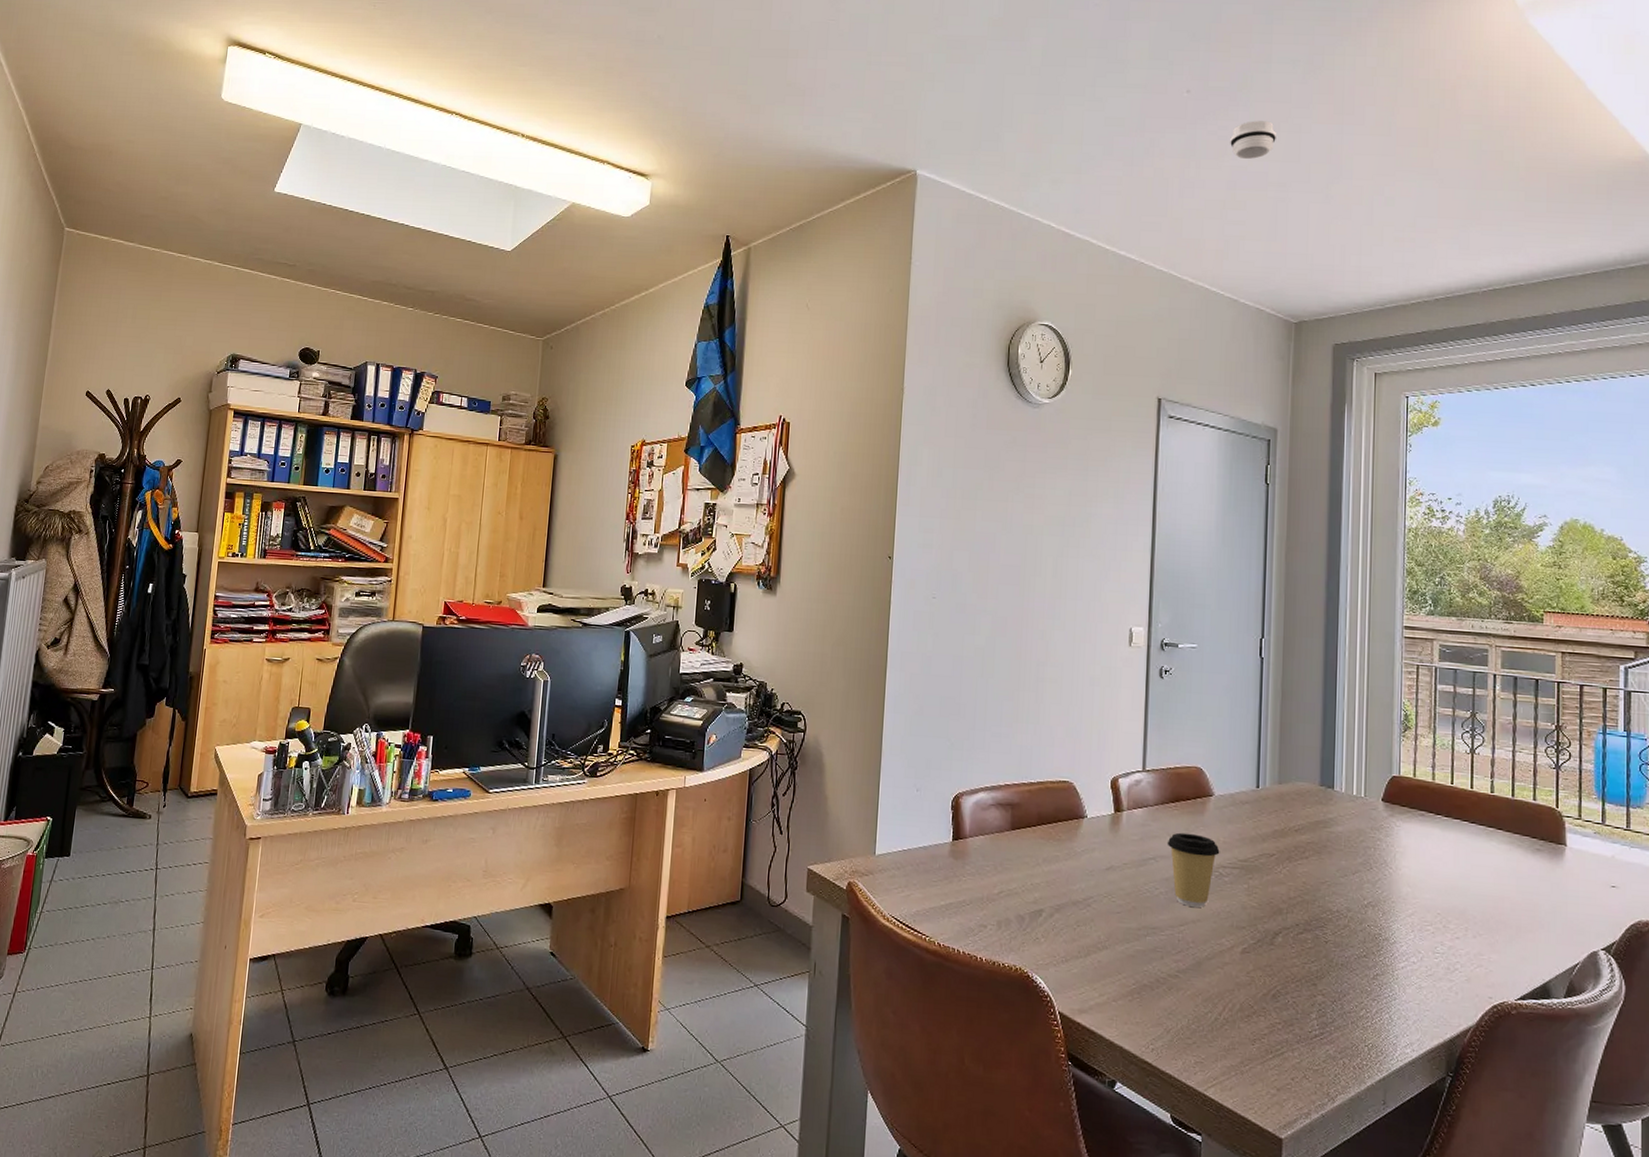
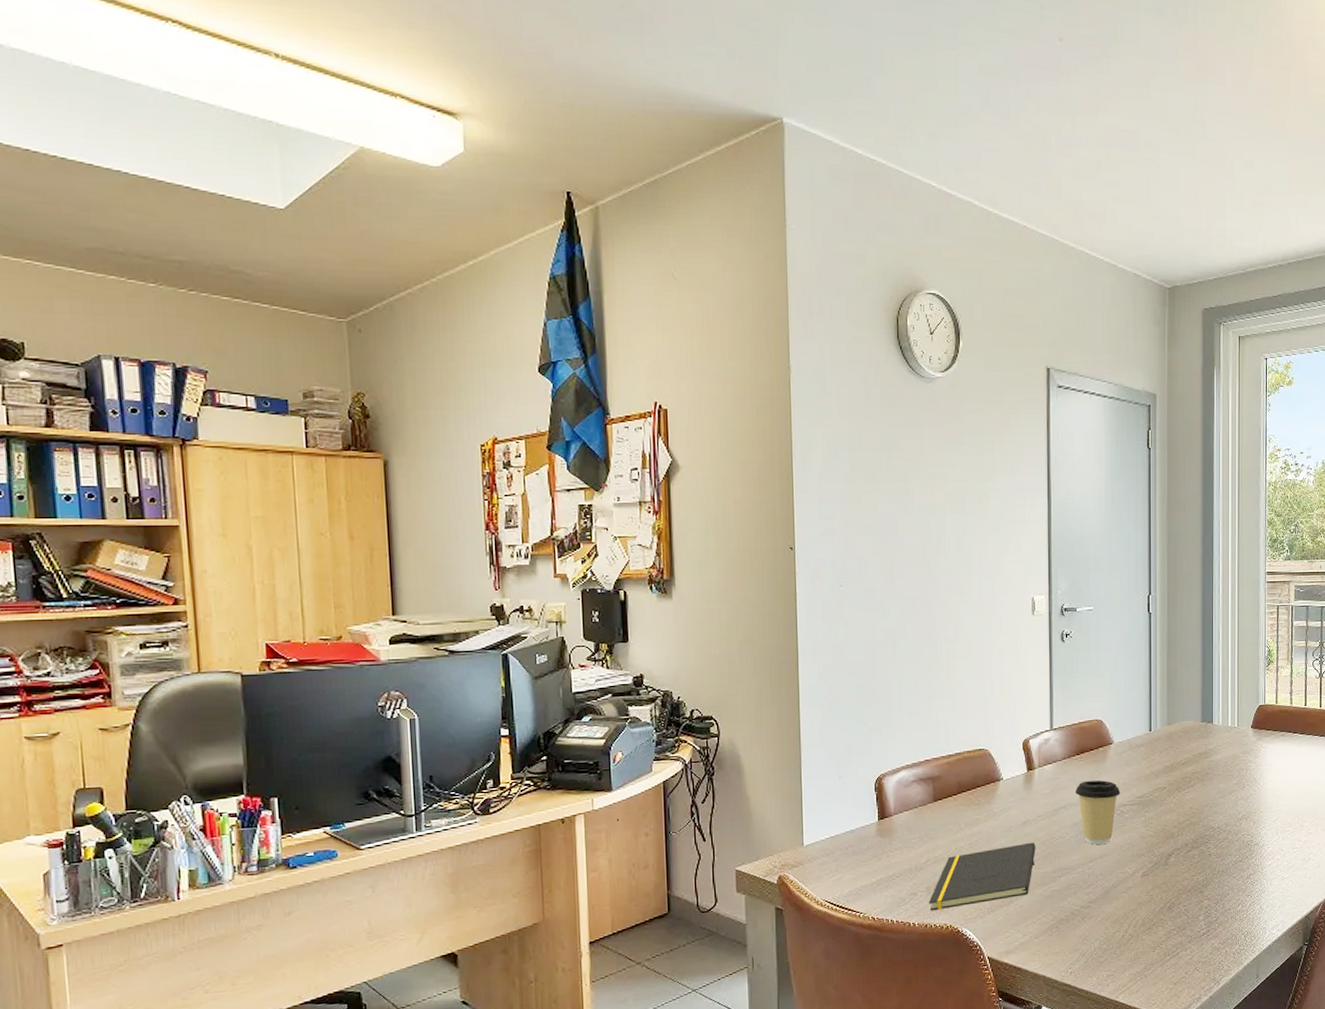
notepad: none [998,891,1119,950] -> present [928,842,1036,911]
smoke detector: present [1230,121,1277,159] -> none [1103,75,1147,117]

